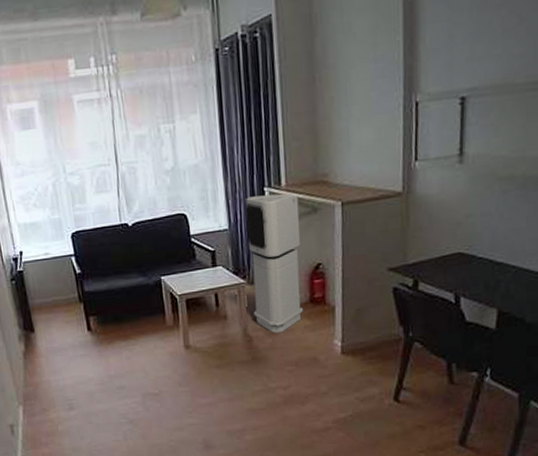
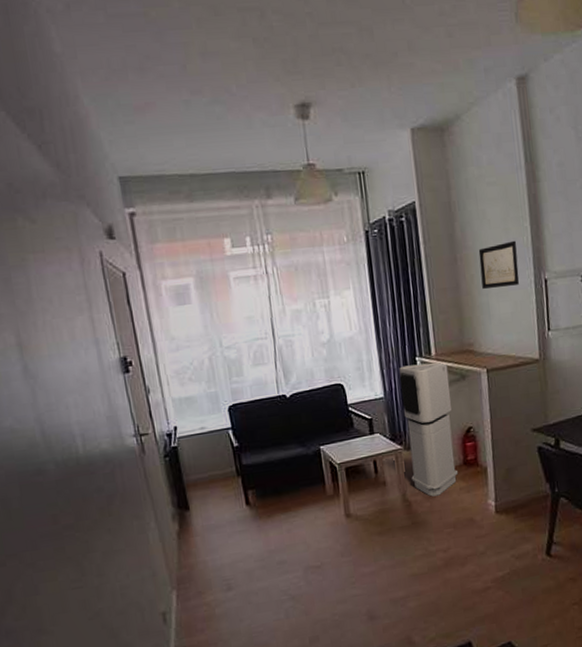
wall art: none [340,57,386,113] -> present [478,240,519,289]

